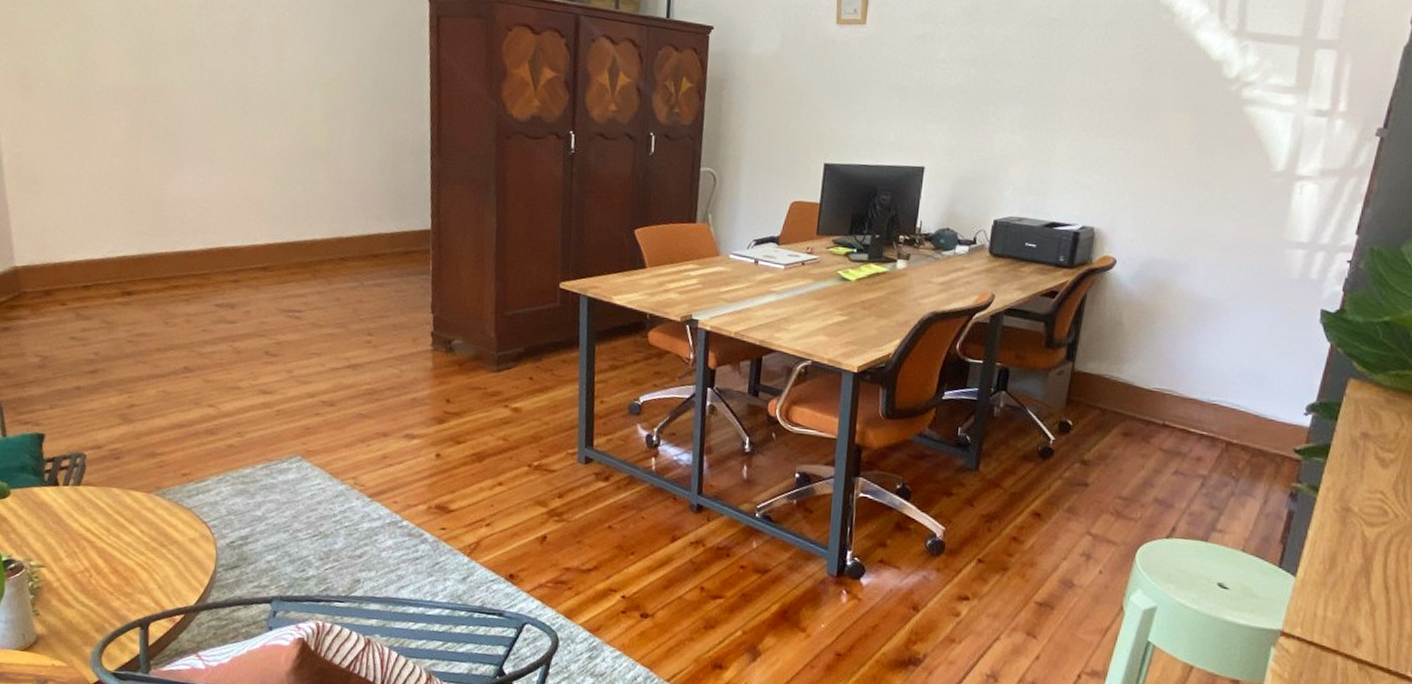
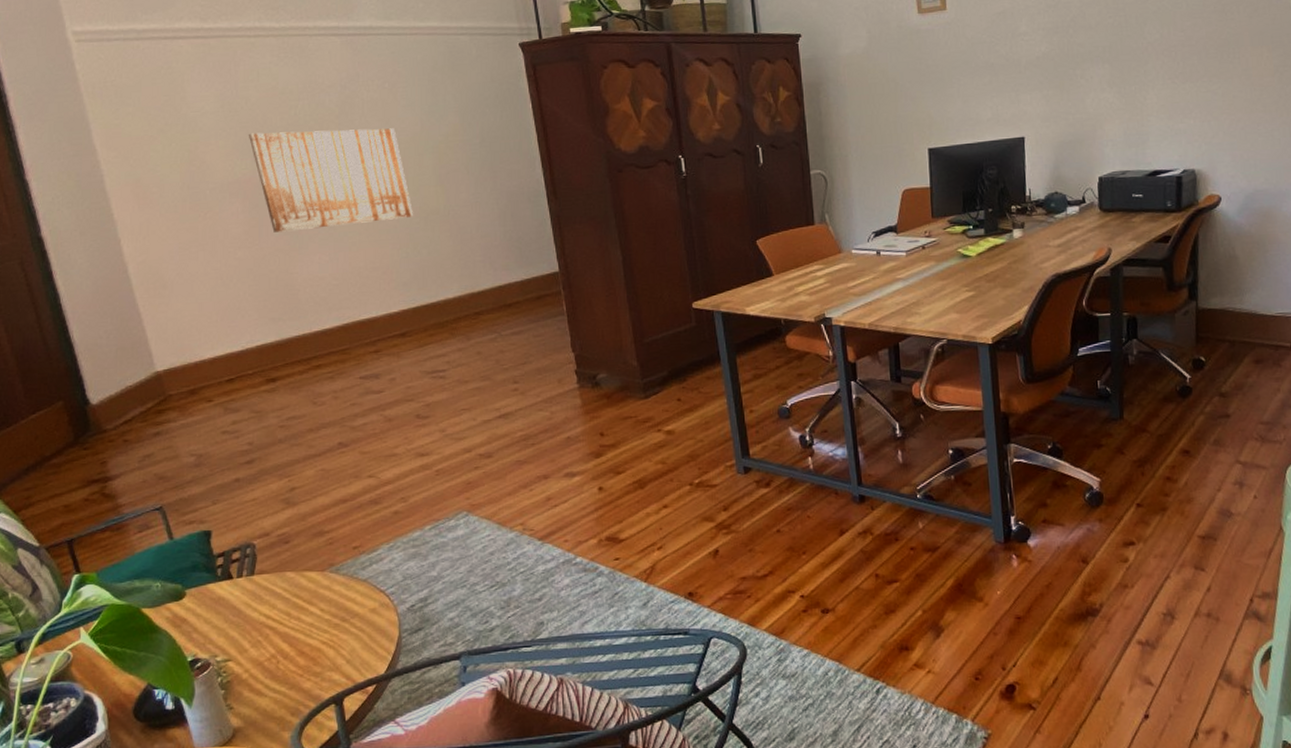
wall art: none [142,41,294,152] -> present [249,128,413,233]

